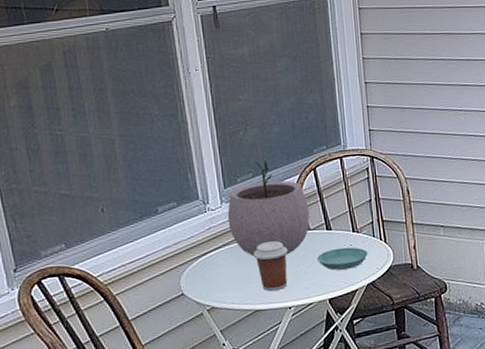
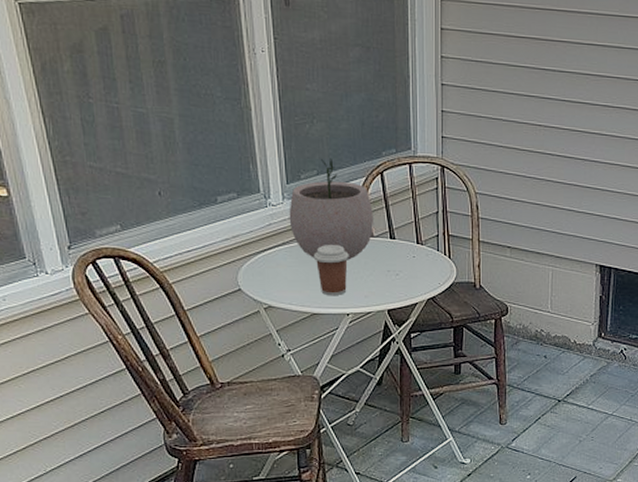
saucer: present [317,247,368,270] -> none [379,259,431,281]

